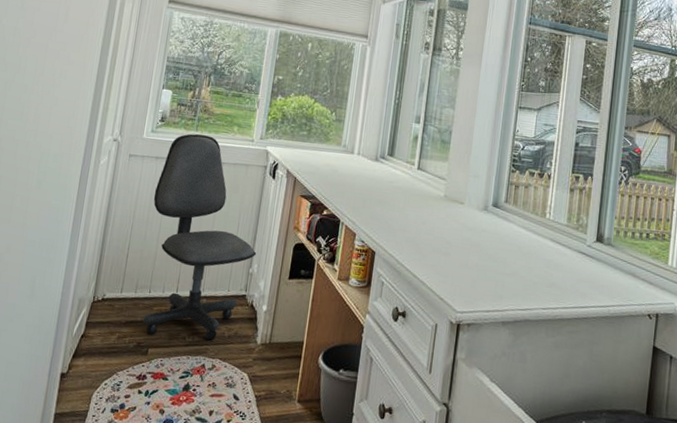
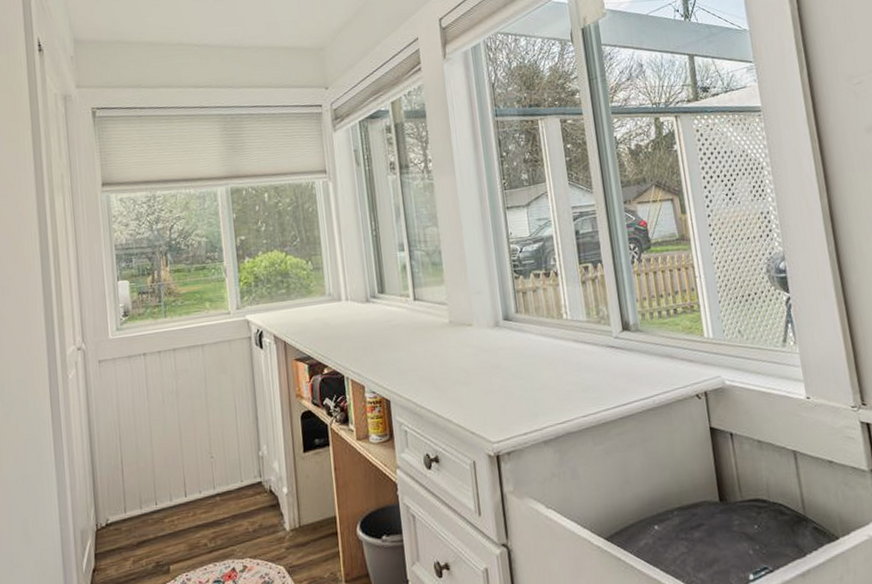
office chair: present [142,134,257,341] -> none [135,319,263,551]

